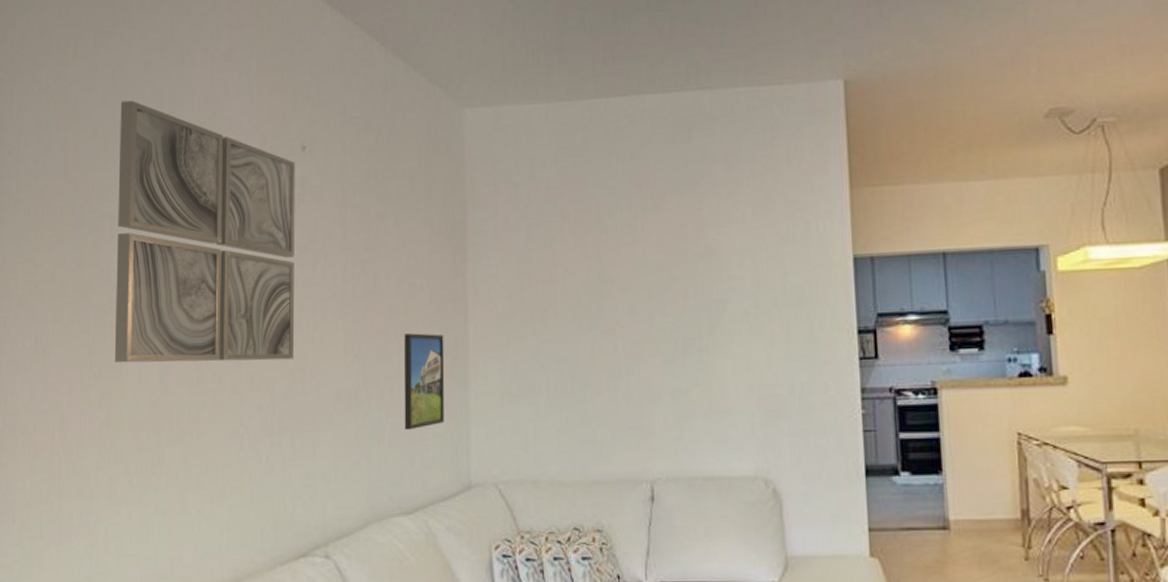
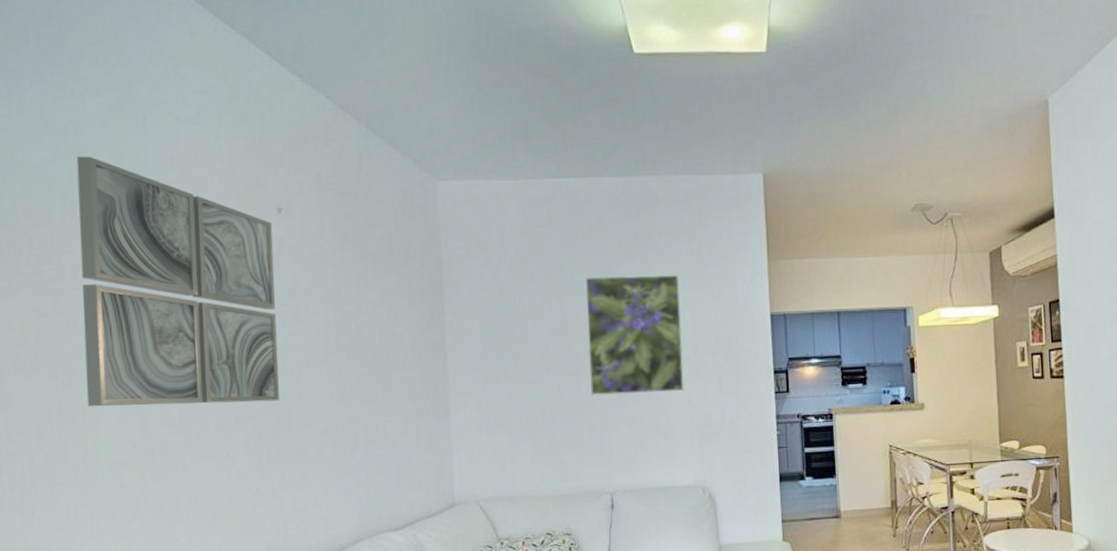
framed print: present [403,333,445,431] -> none [387,376,428,460]
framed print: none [625,209,743,360] -> present [585,275,685,396]

